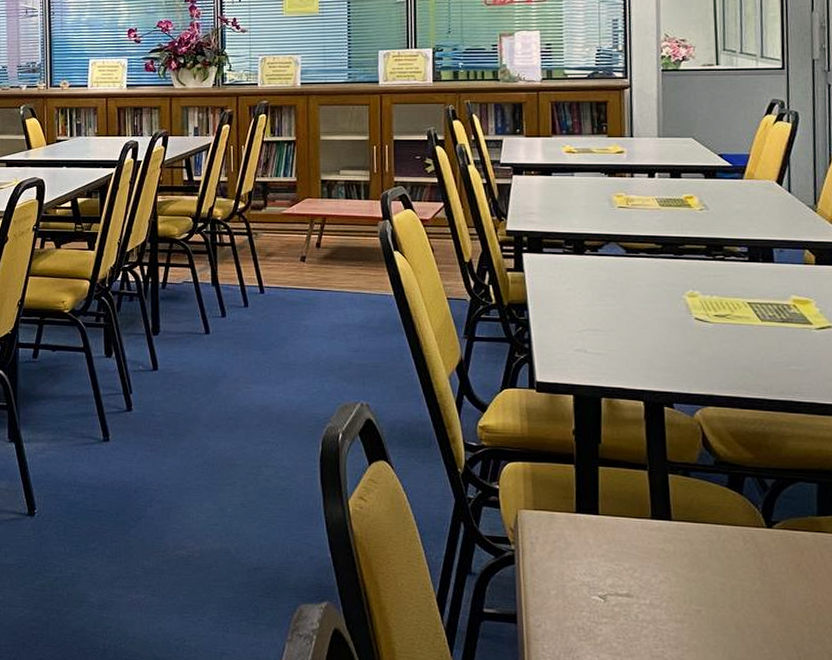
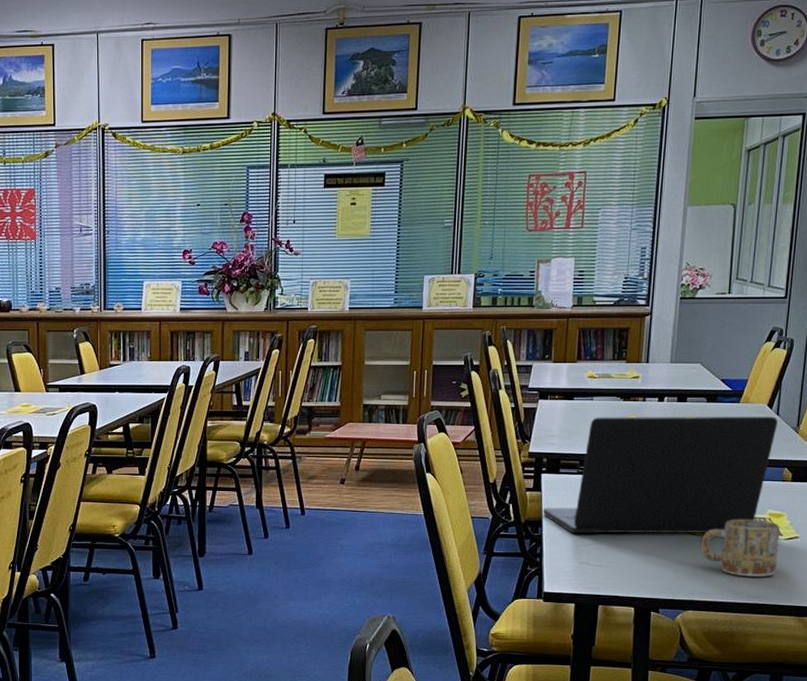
laptop: none [527,194,791,320] -> present [543,417,778,534]
mug: none [715,306,810,370] -> present [701,520,780,577]

